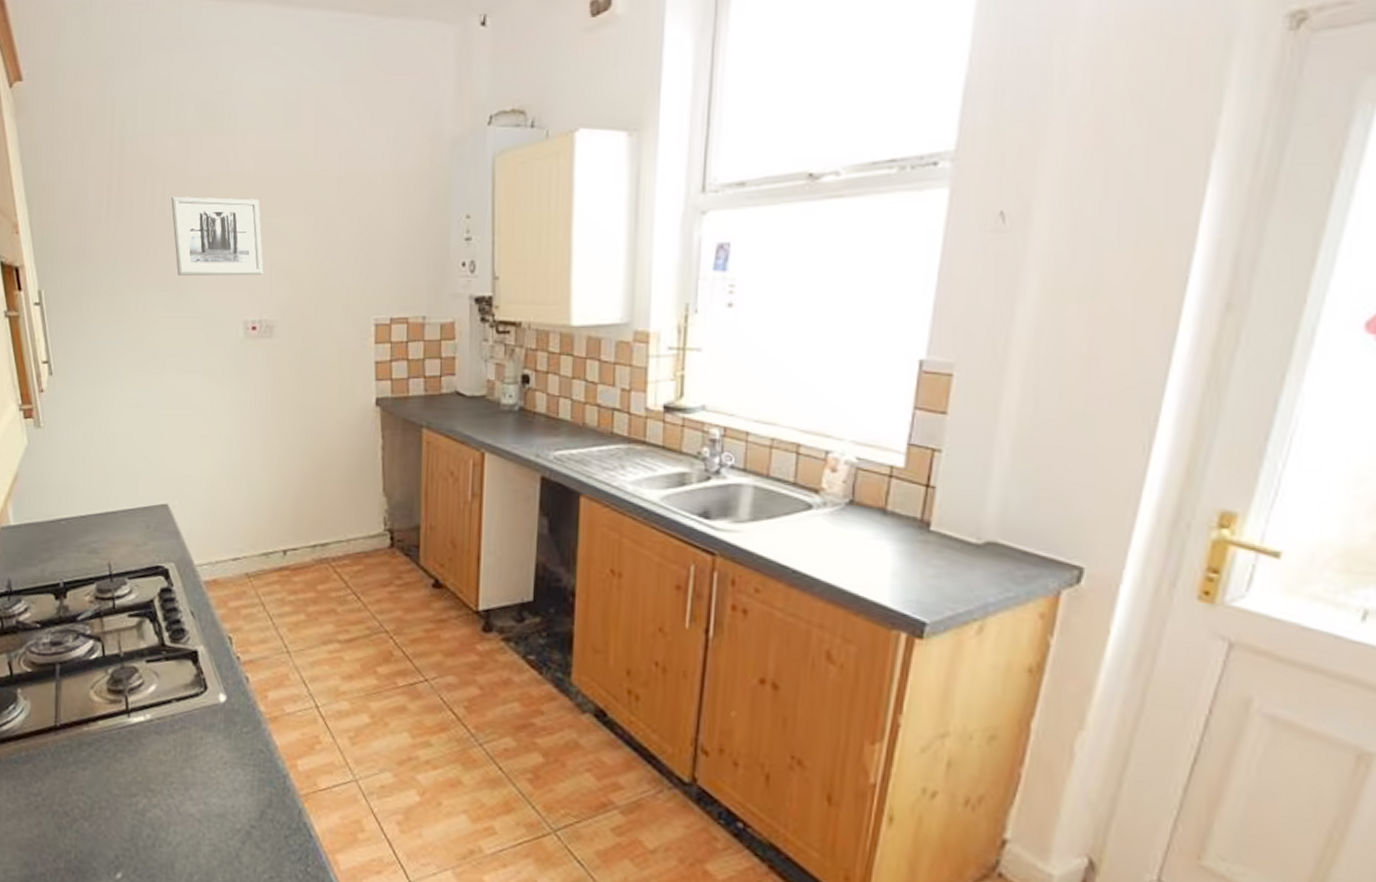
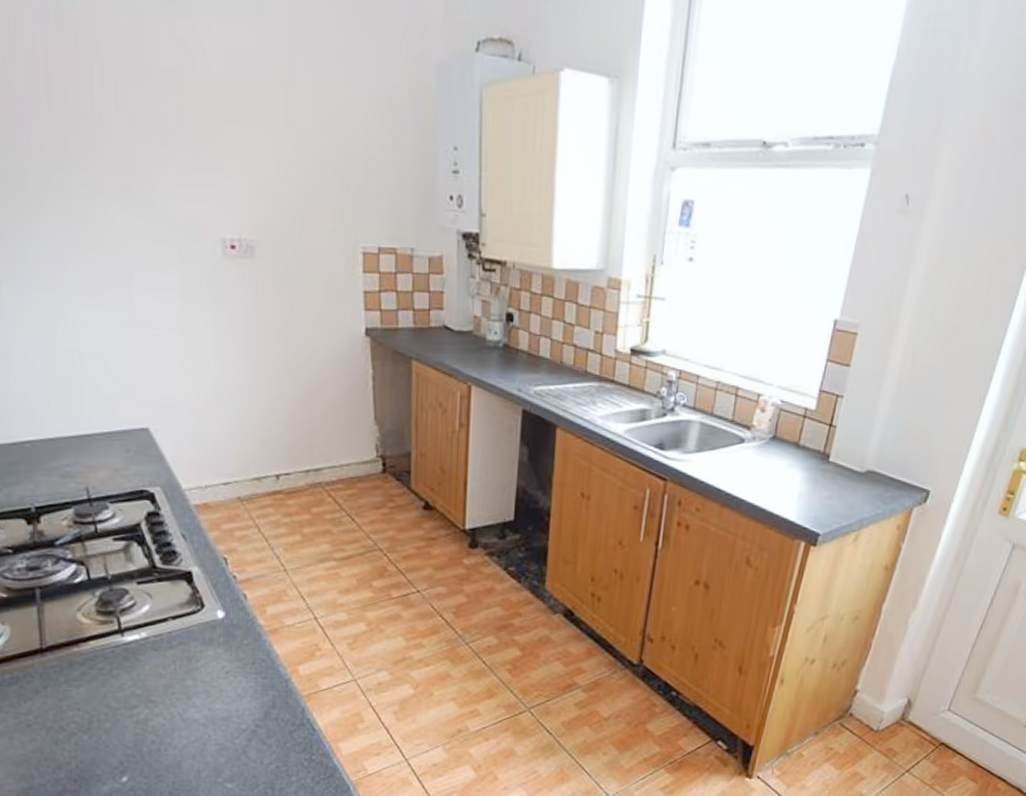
wall art: present [171,196,264,276] -> none [126,87,241,189]

